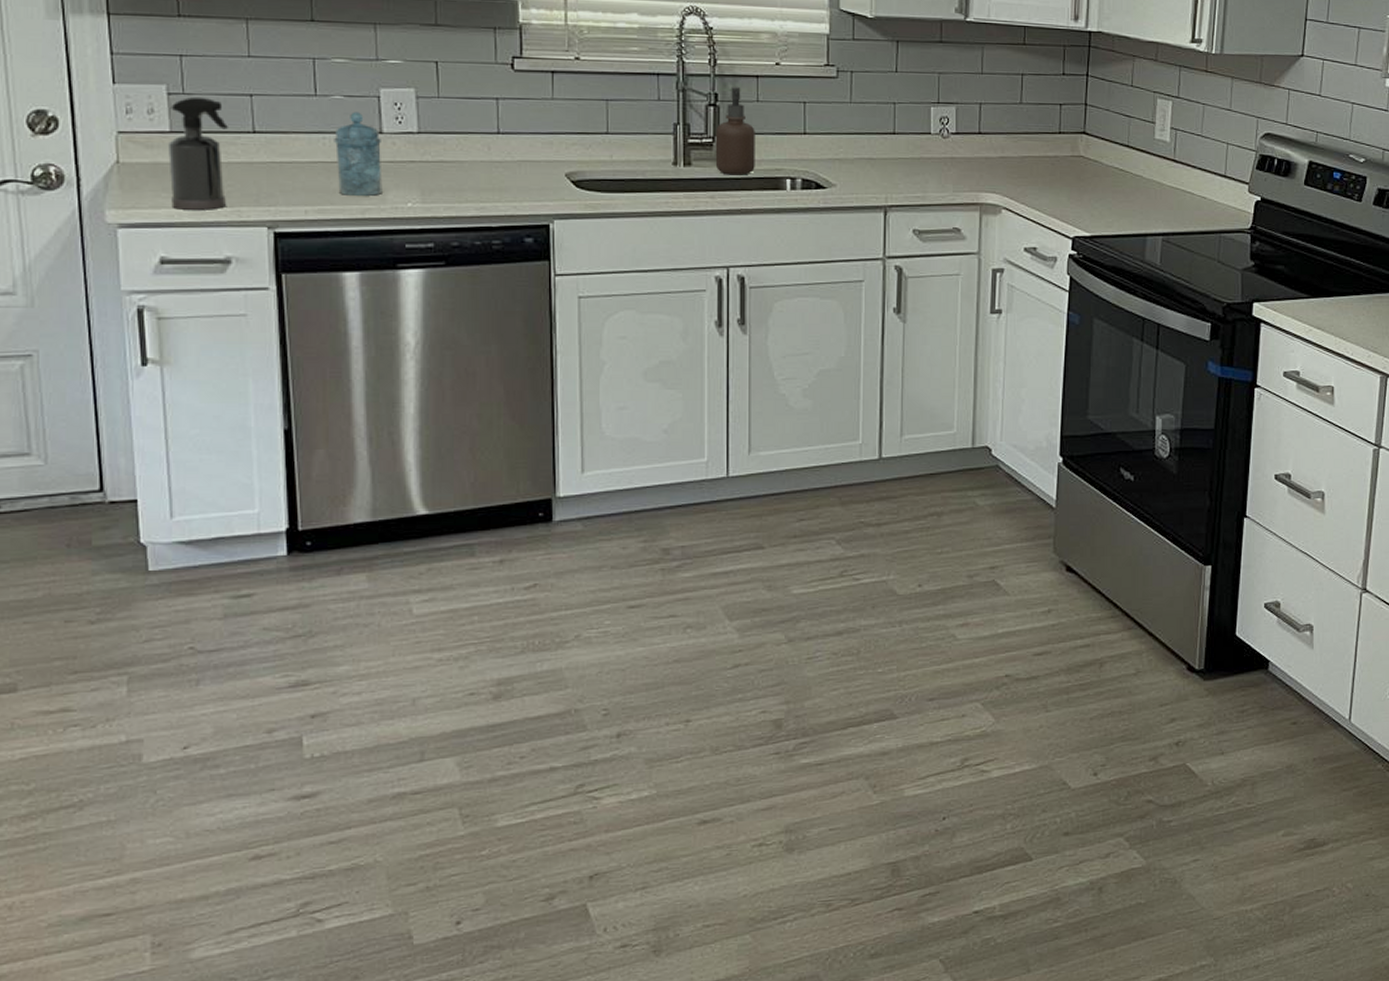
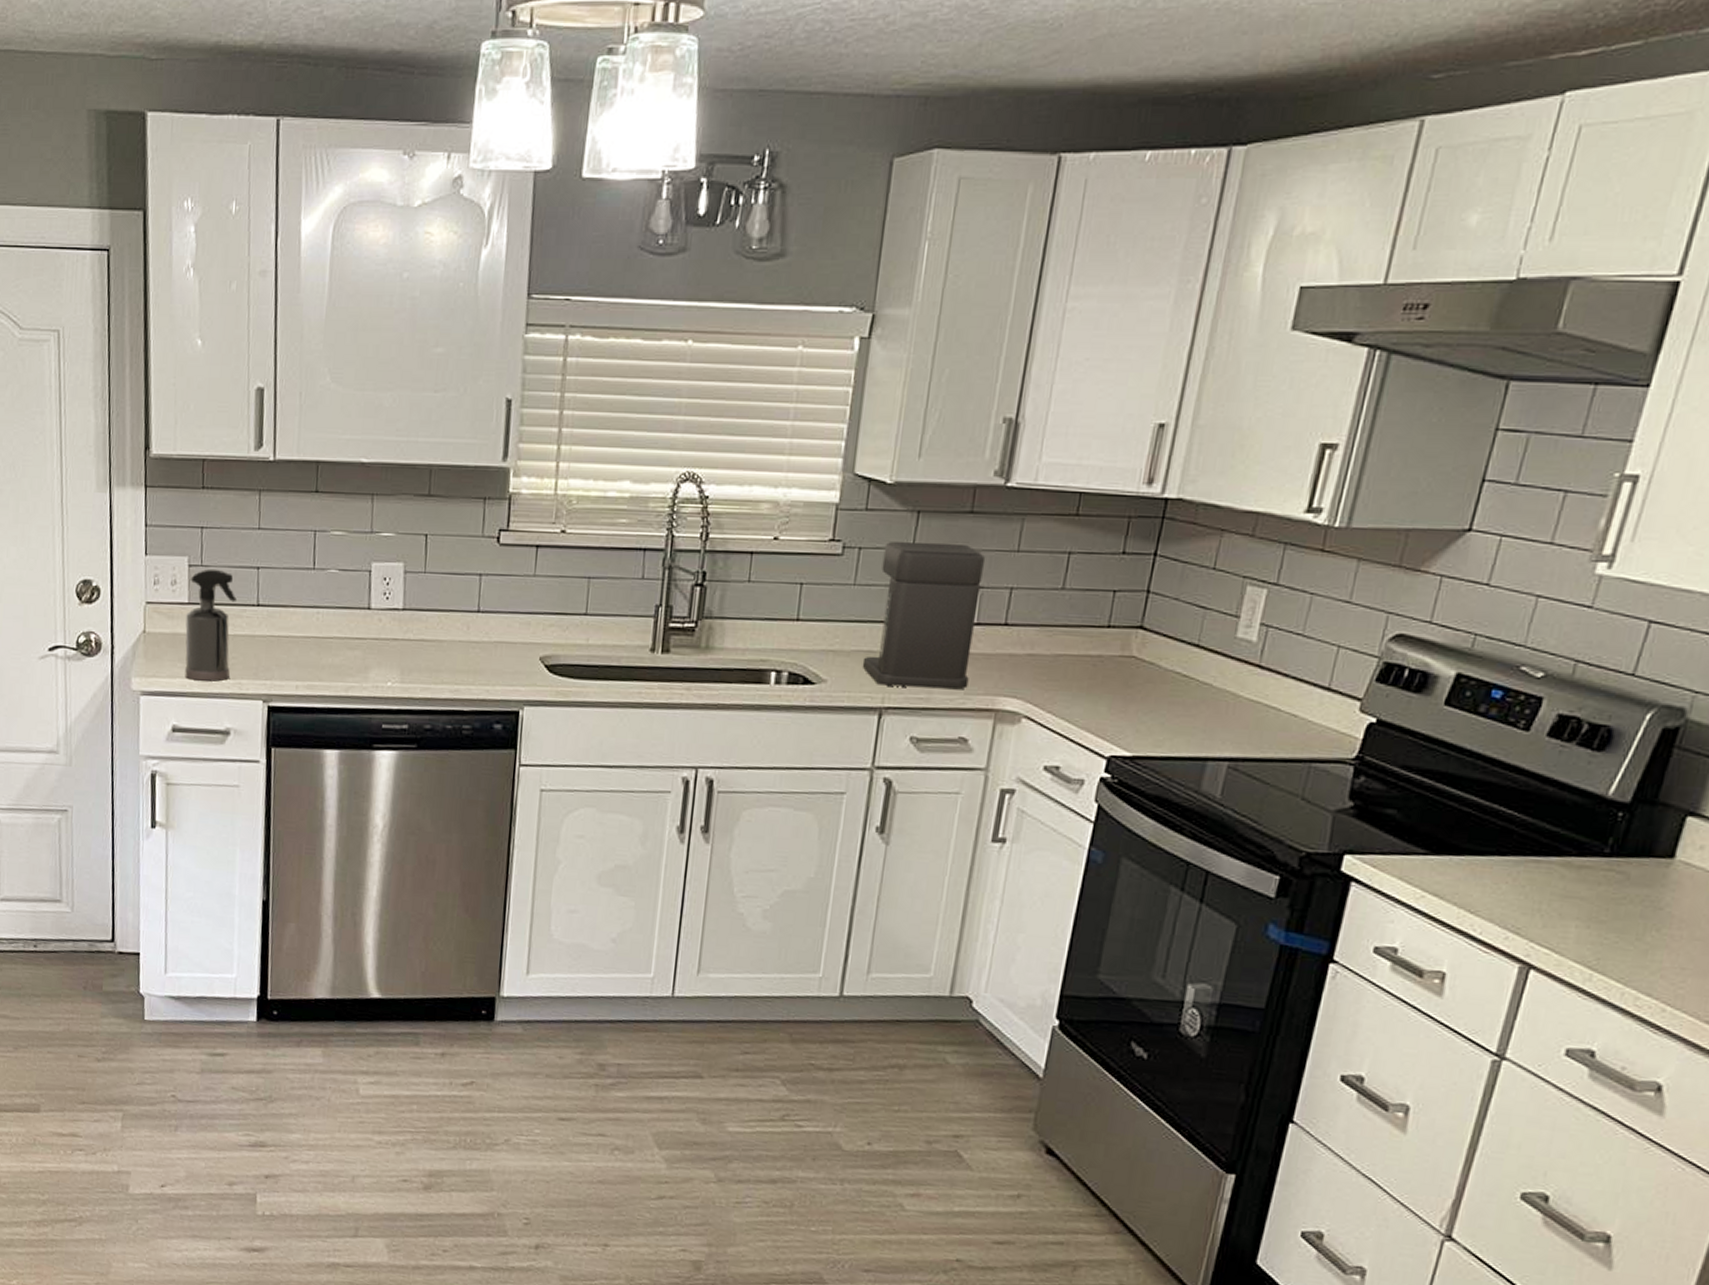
canister: present [334,111,383,196] -> none [326,586,369,673]
soap dispenser: present [715,86,755,176] -> none [695,563,743,666]
coffee maker: none [865,66,956,188] -> present [862,542,985,690]

